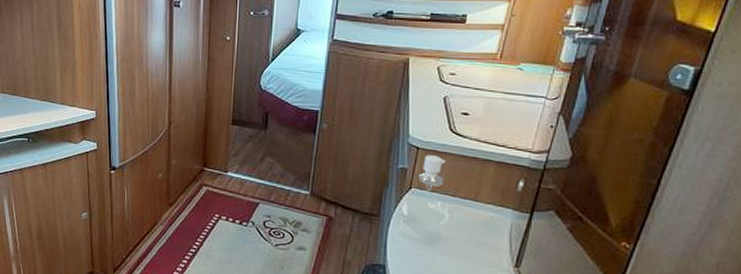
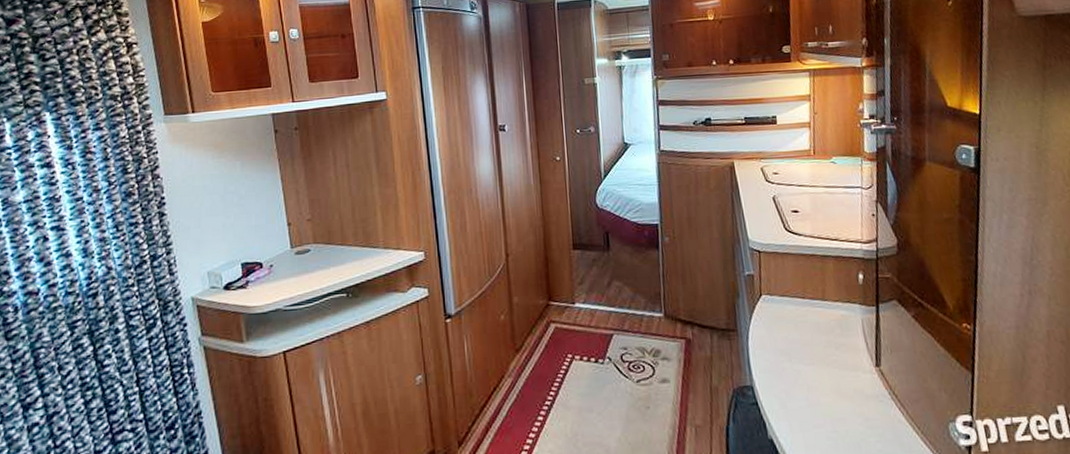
soap dispenser: present [400,155,449,238] -> none [756,257,803,349]

